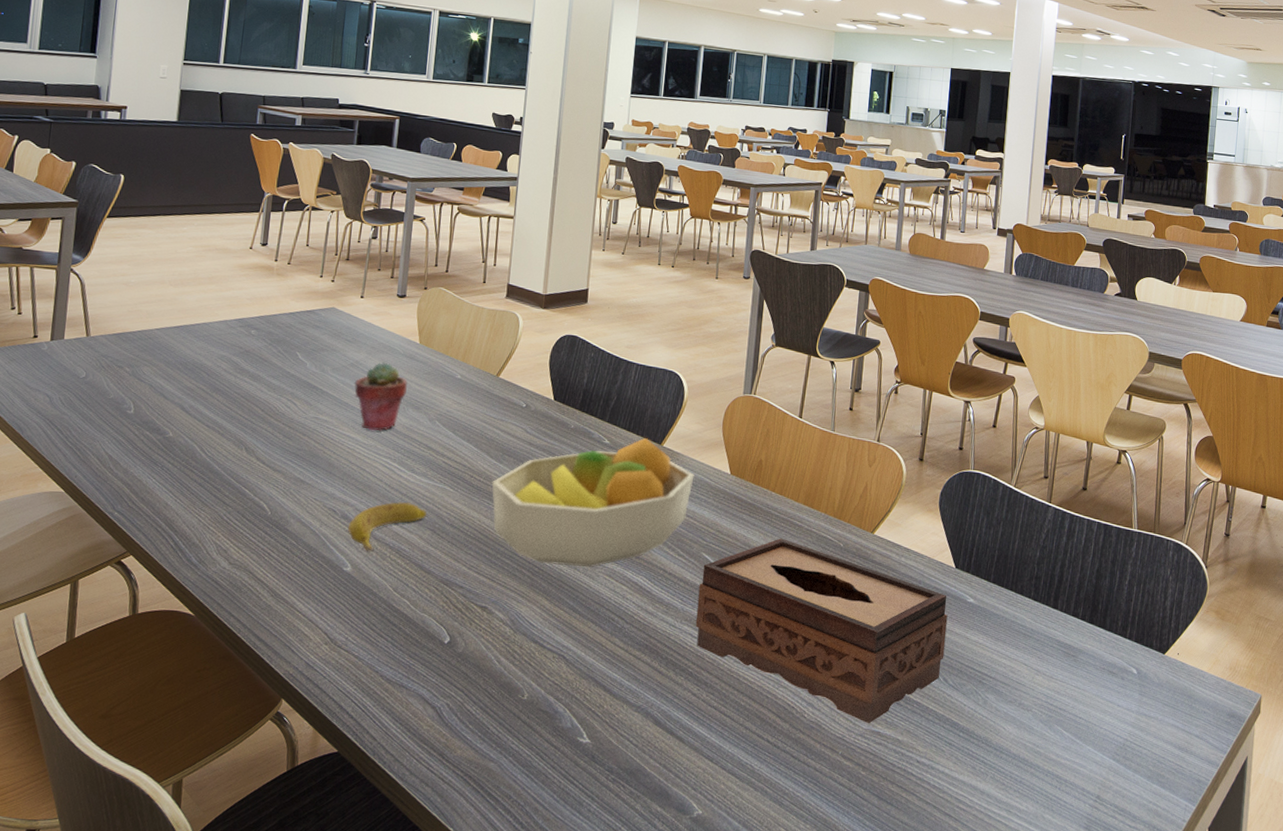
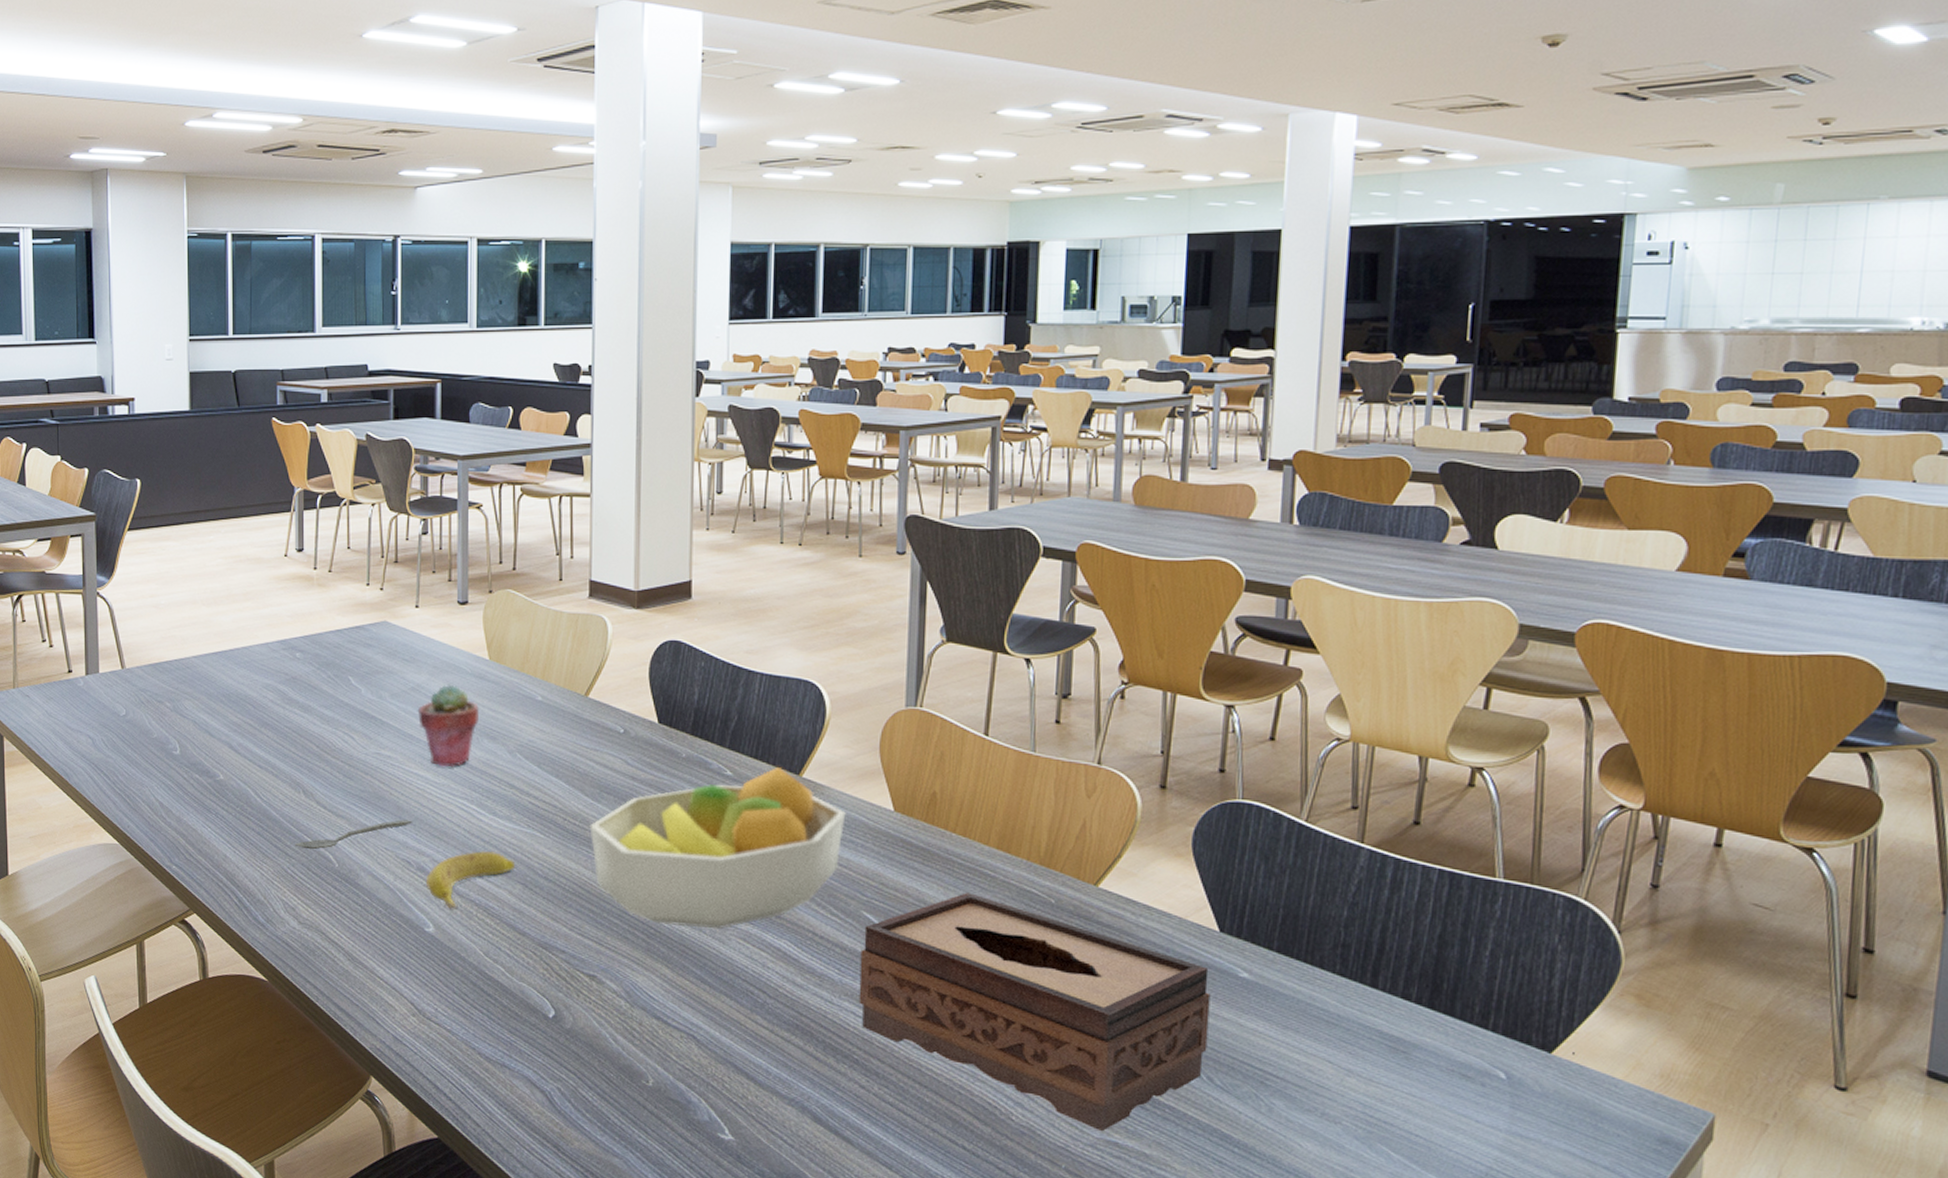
spoon: none [233,474,342,500] -> present [295,819,413,850]

